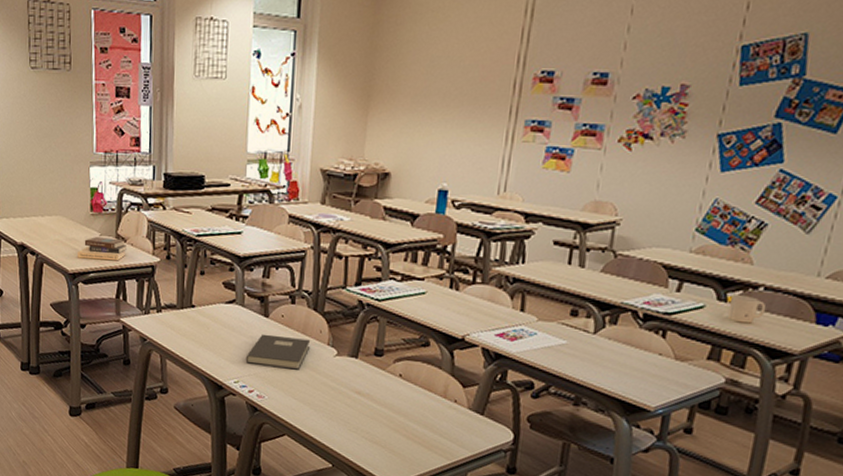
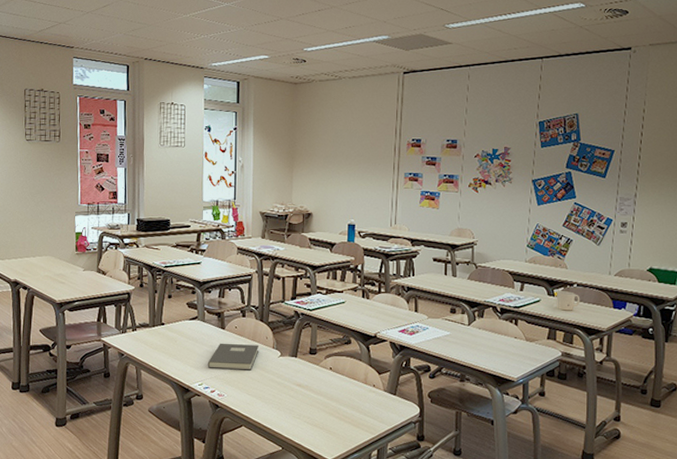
books: present [78,237,127,261] -> none [64,272,106,291]

